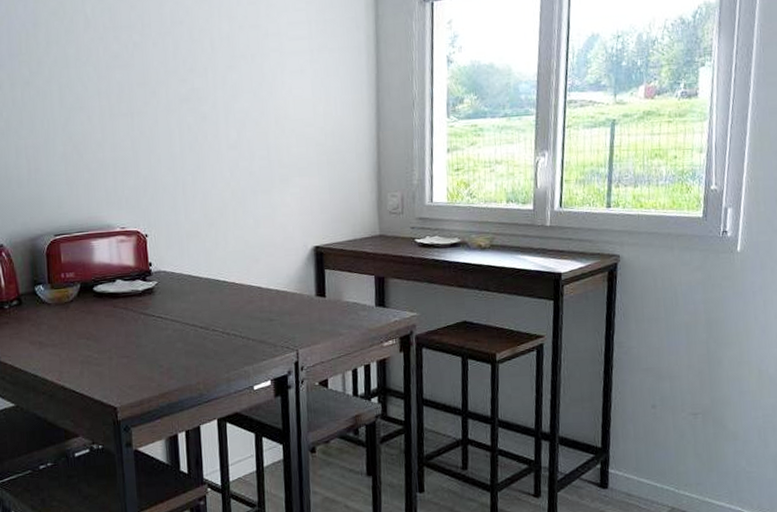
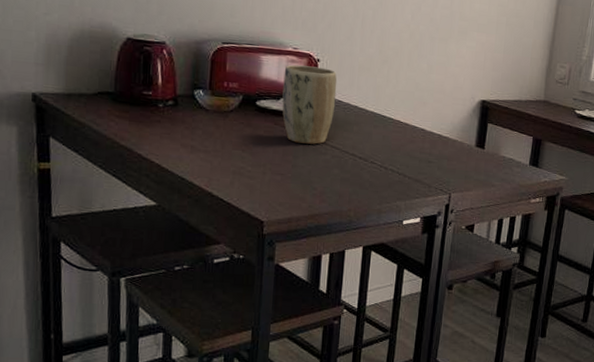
plant pot: none [115,242,169,322] -> present [282,64,337,145]

